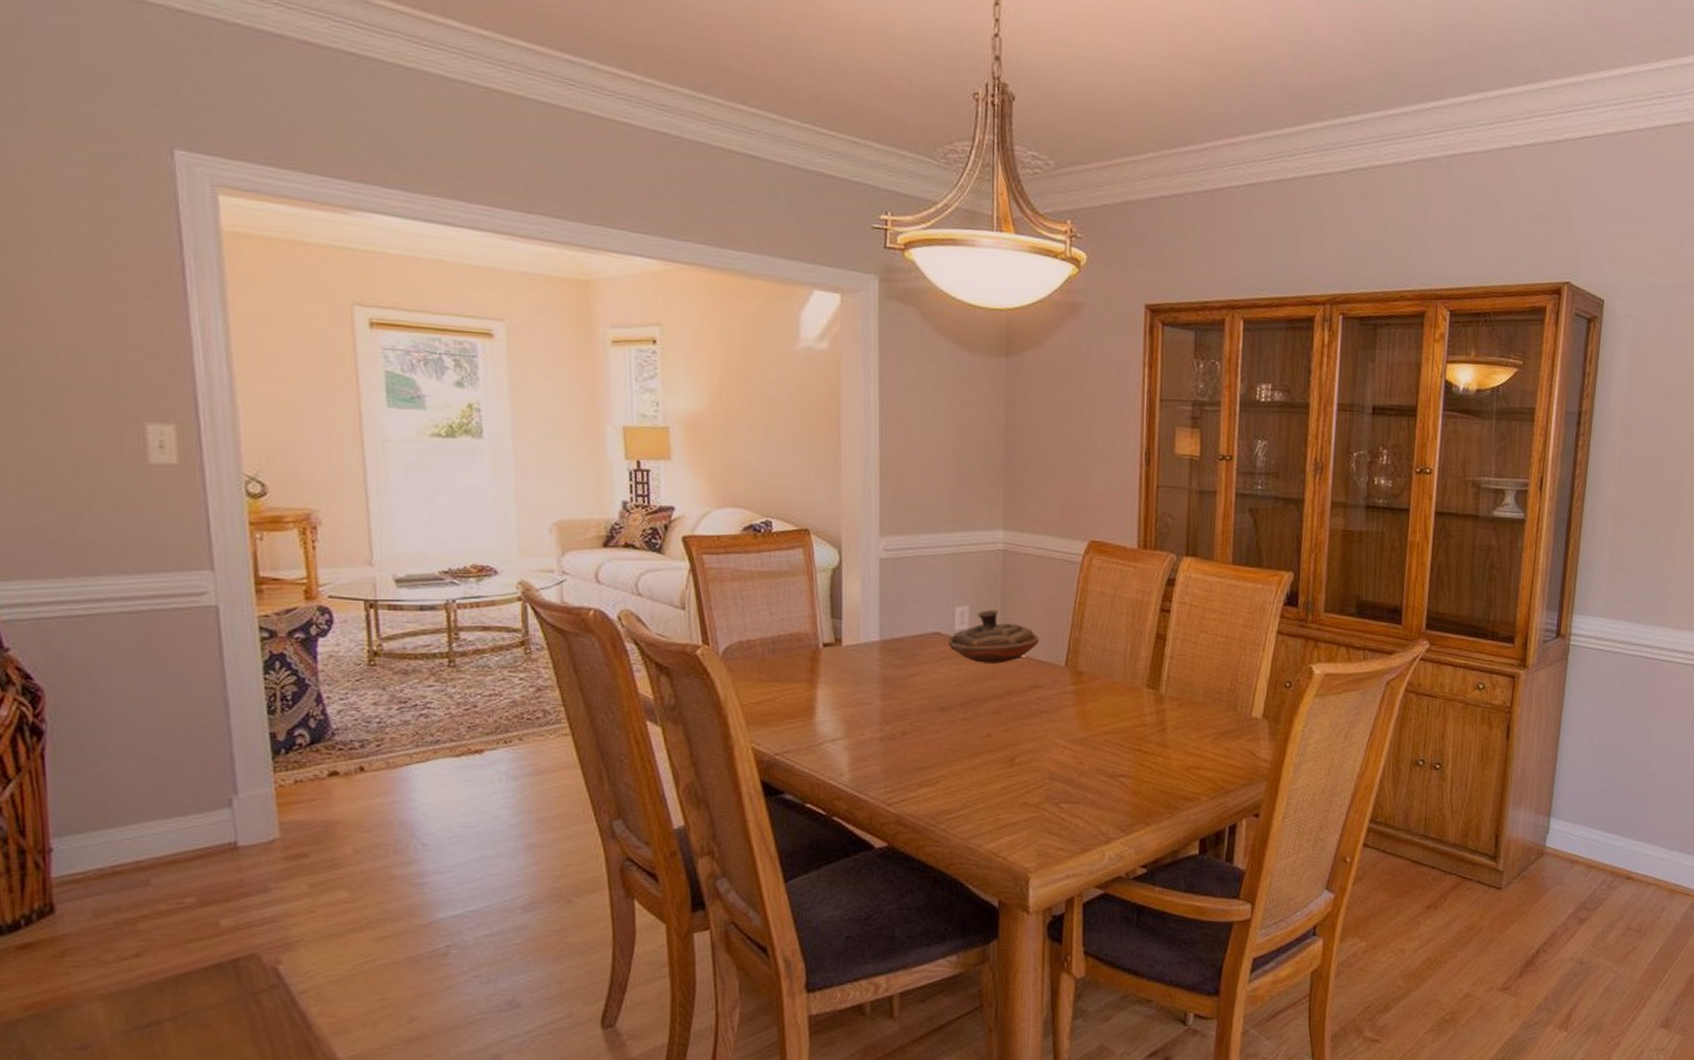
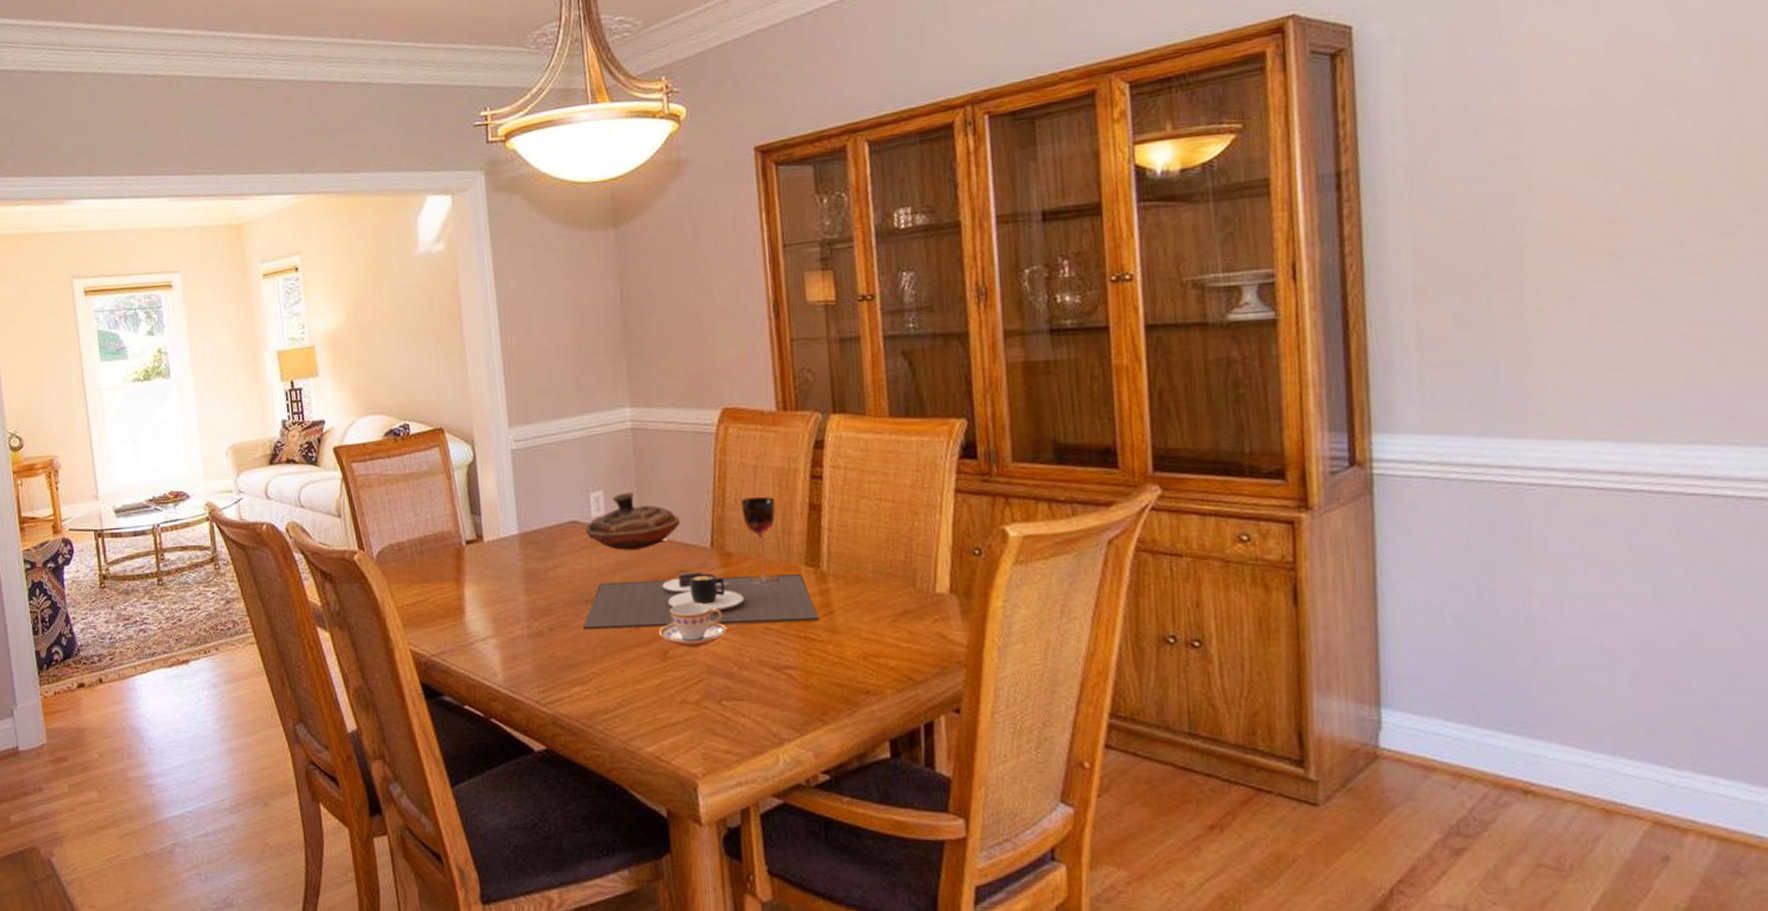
place setting: none [935,687,1153,736] -> present [582,572,819,630]
teacup: none [1008,714,1071,755] -> present [658,602,726,647]
wineglass: none [1095,624,1126,701] -> present [740,497,781,584]

